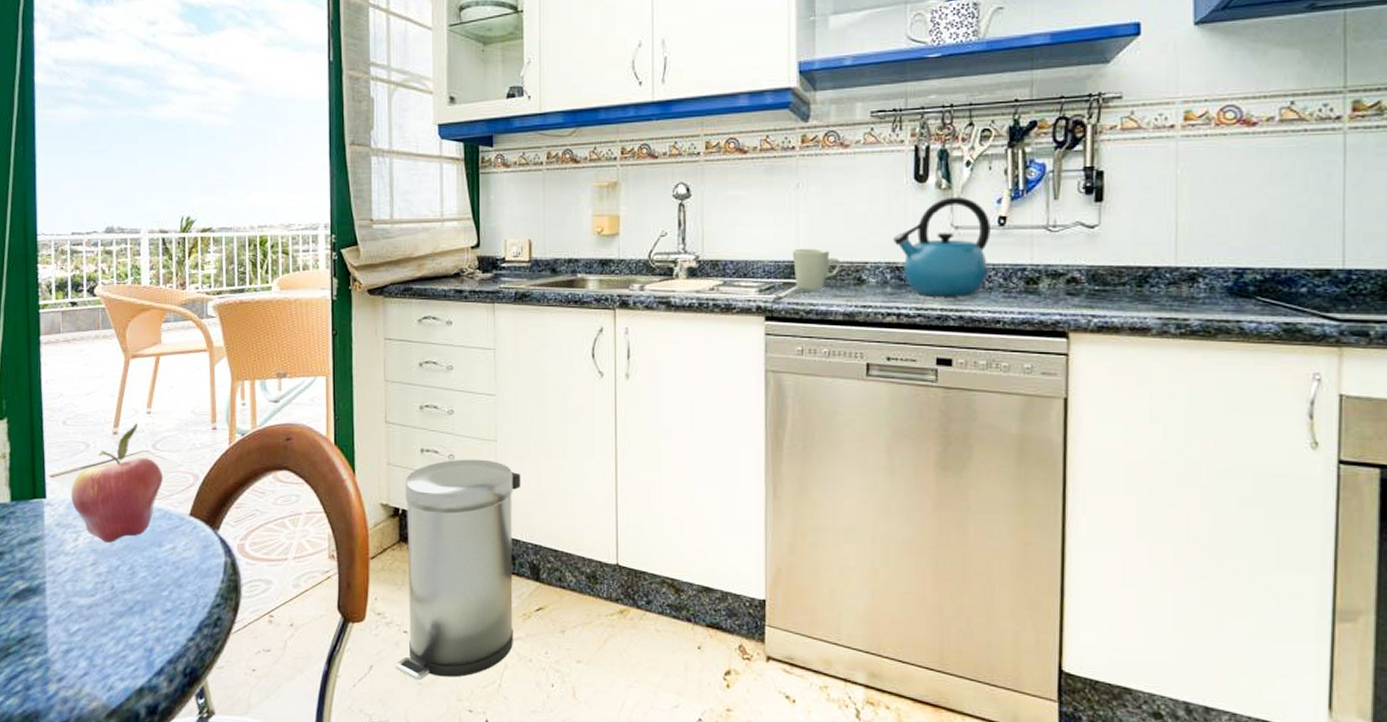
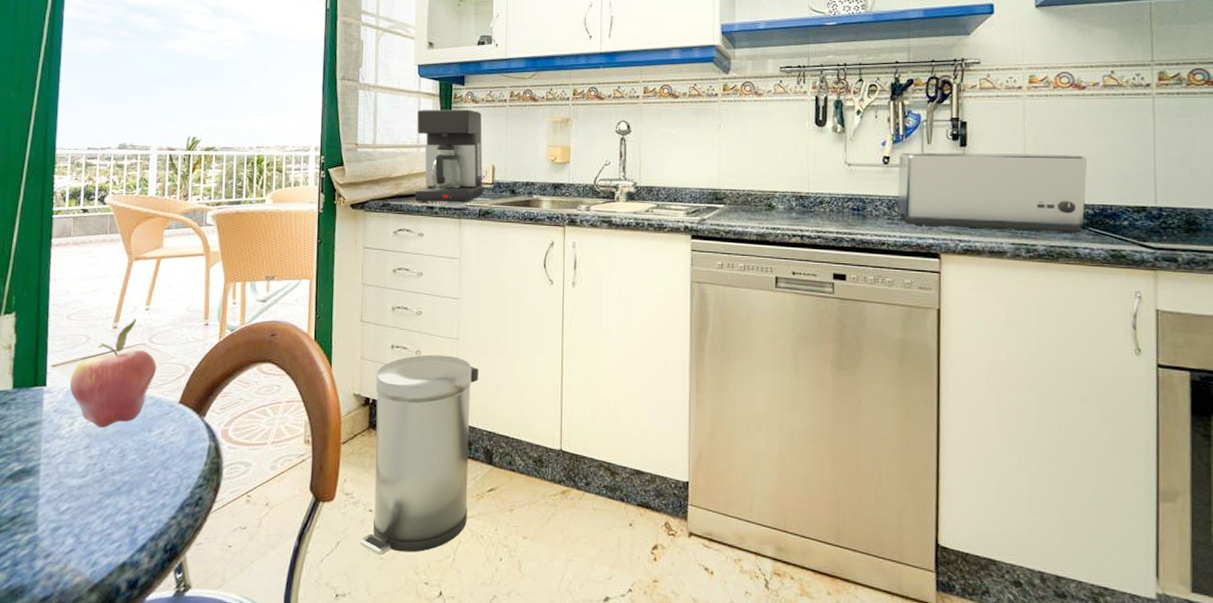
coffee maker: none [439,175,519,285] -> present [414,109,483,203]
mug: present [792,248,840,293] -> none [714,178,754,216]
kettle: present [893,196,990,297] -> none [798,139,877,222]
toaster: none [1016,207,1257,304] -> present [898,152,1088,233]

